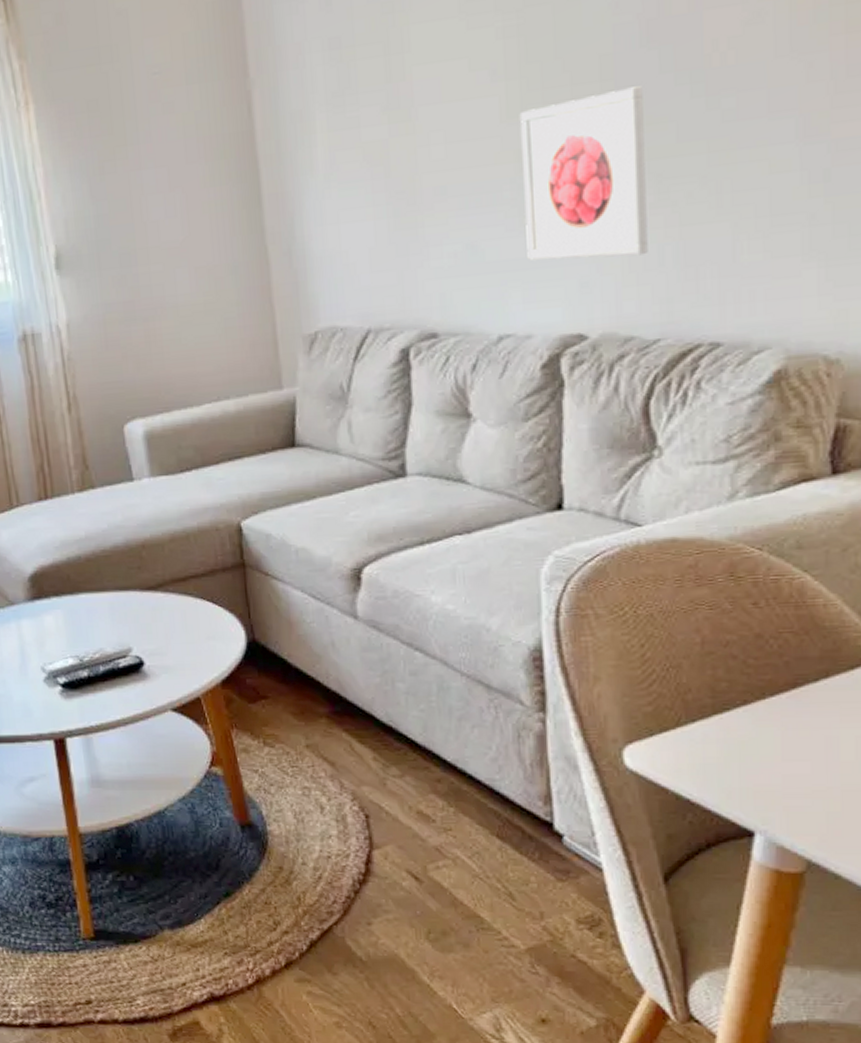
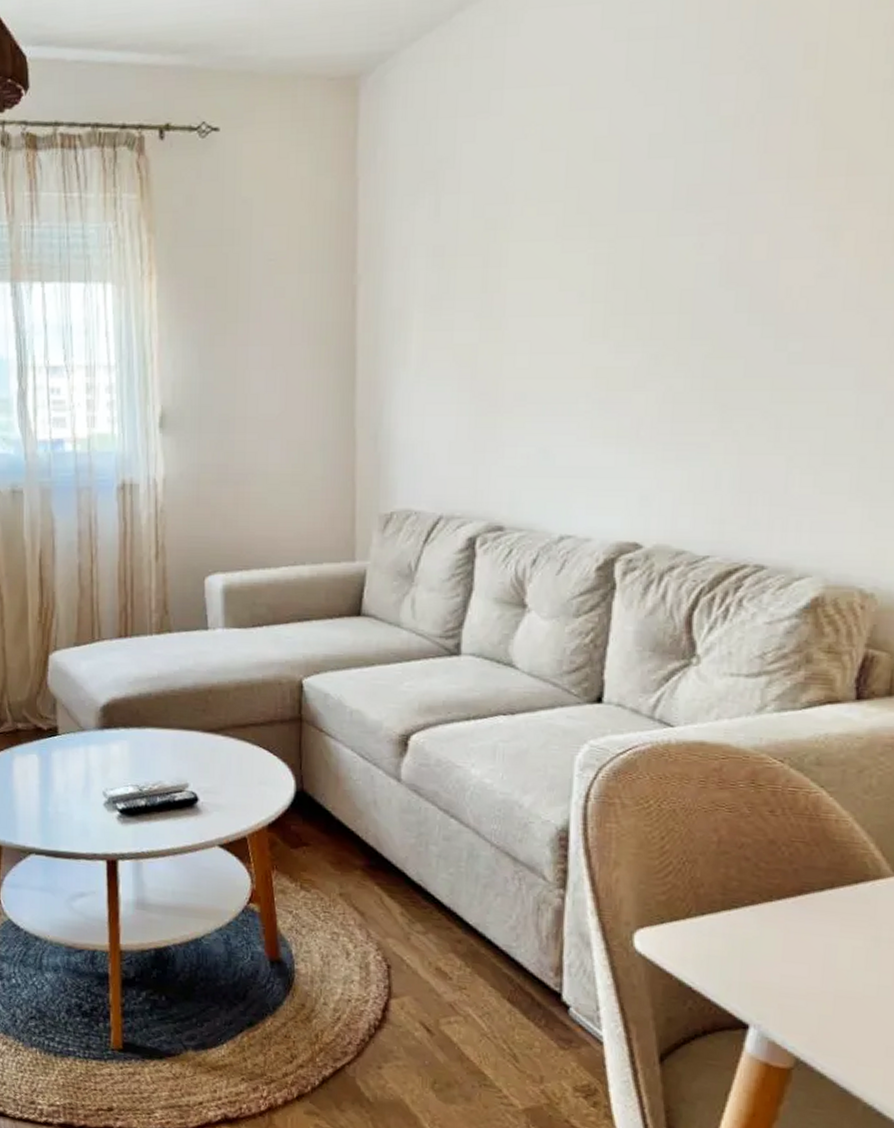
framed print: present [519,86,648,260] -> none [594,322,717,477]

